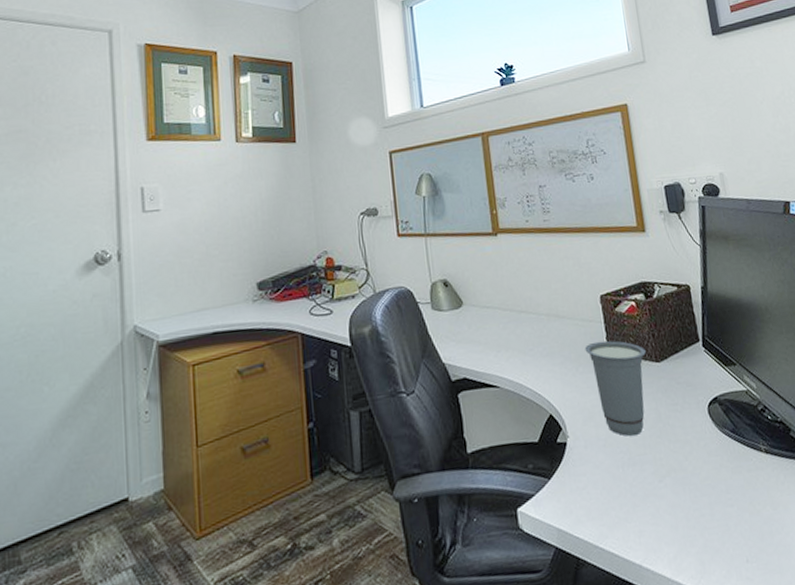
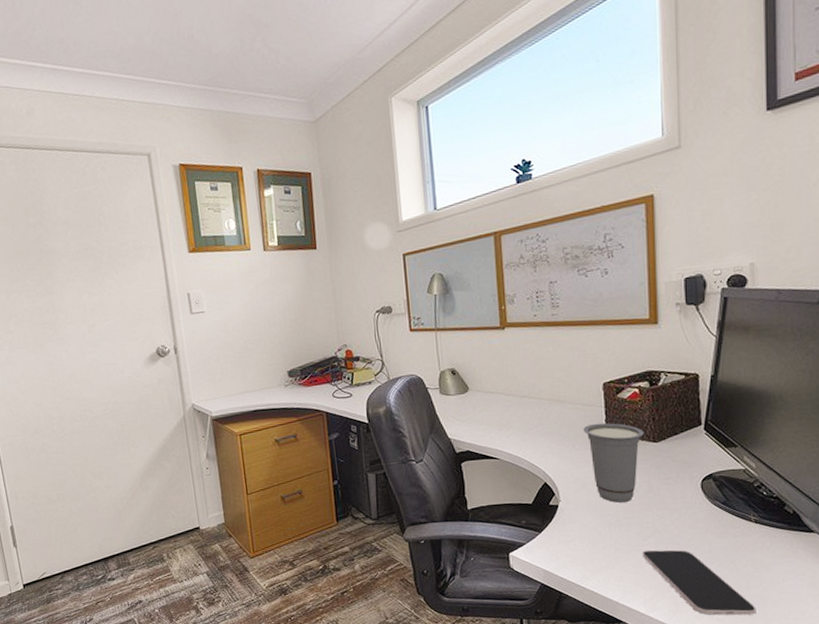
smartphone: none [659,491,784,574] -> present [642,549,757,616]

